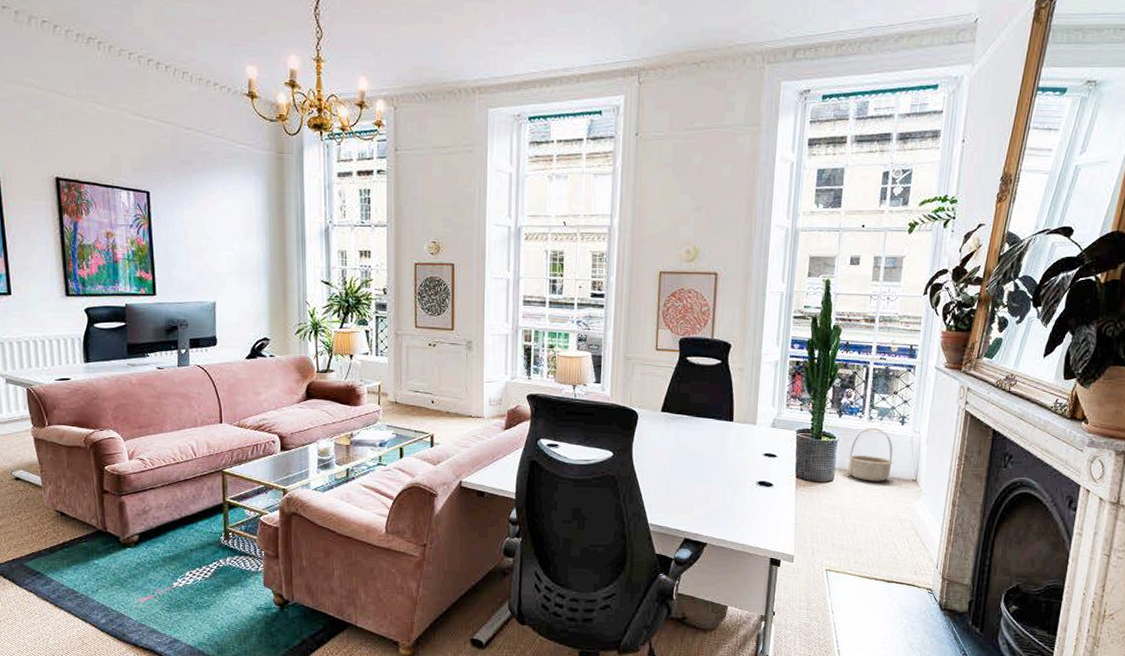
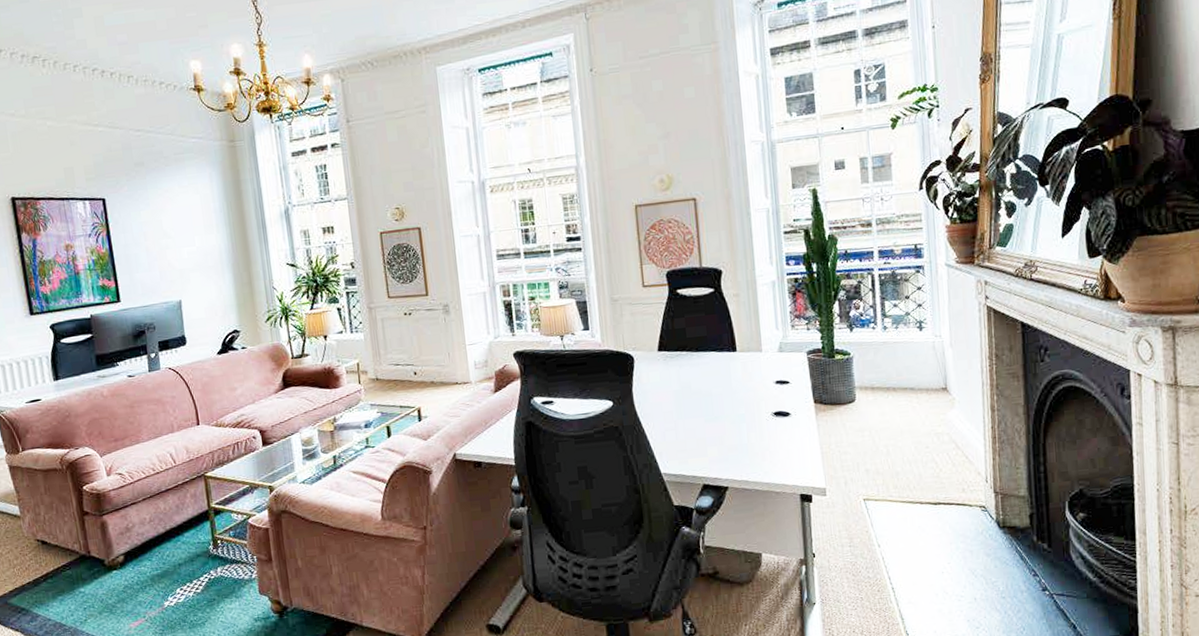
basket: present [848,428,893,482] -> none [867,338,918,397]

